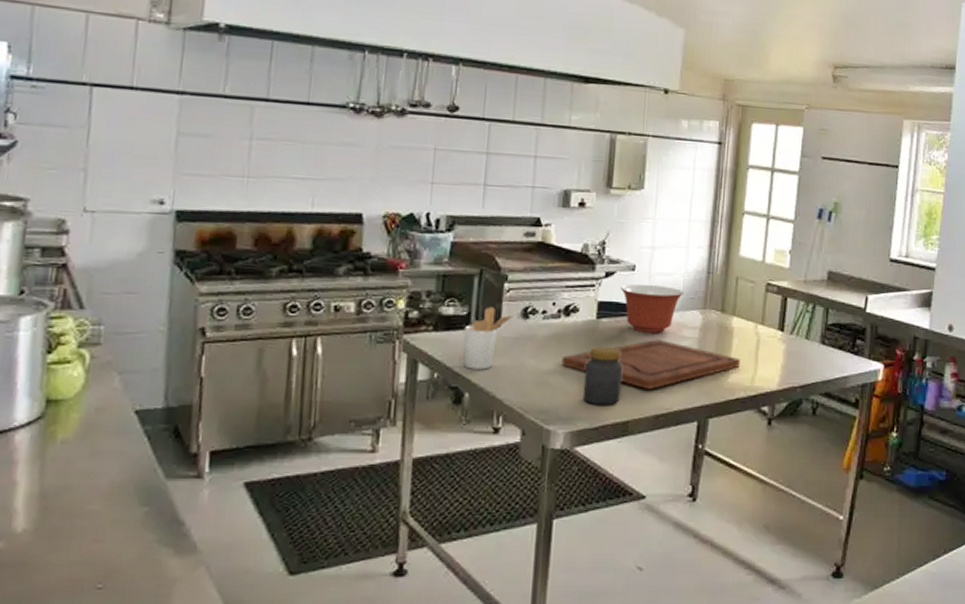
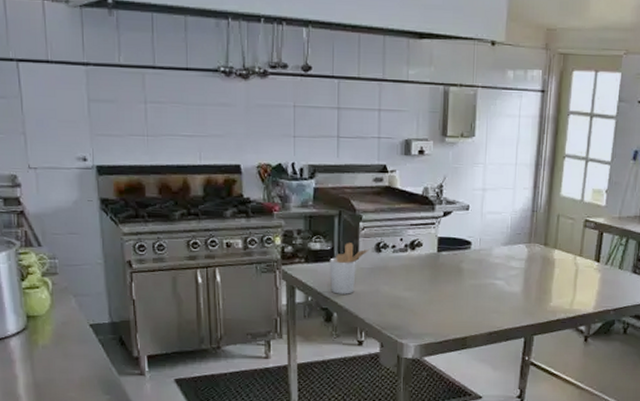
cutting board: present [561,339,740,389] -> none [410,269,561,311]
jar: present [582,346,623,406] -> none [428,275,461,325]
mixing bowl: present [621,284,684,333] -> none [457,221,511,264]

